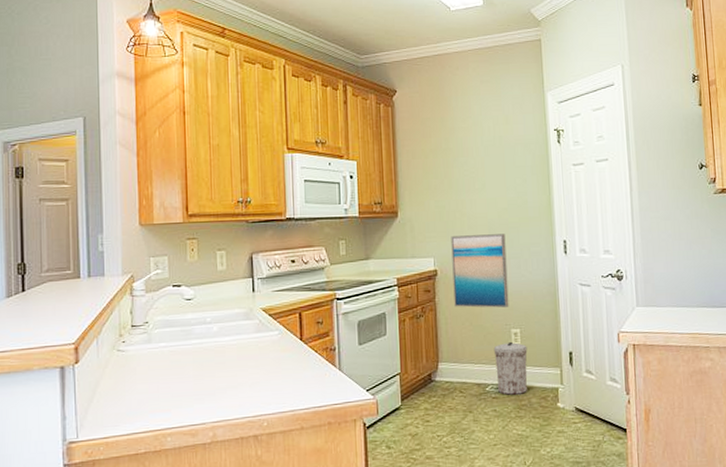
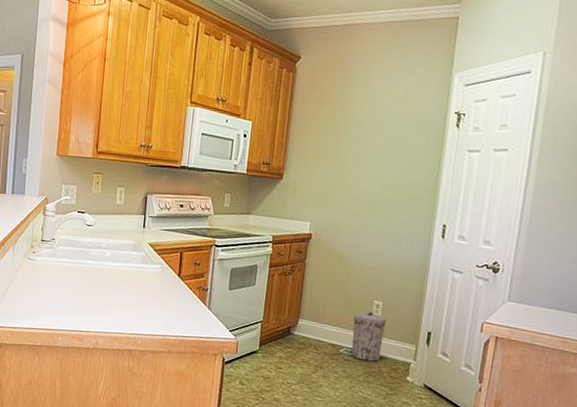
wall art: present [451,234,509,308] -> none [323,204,385,280]

